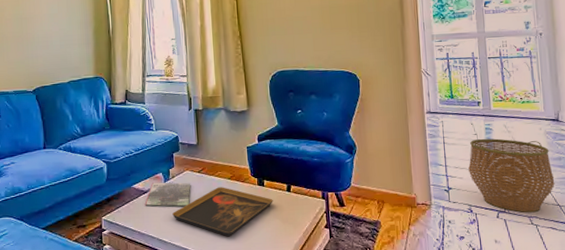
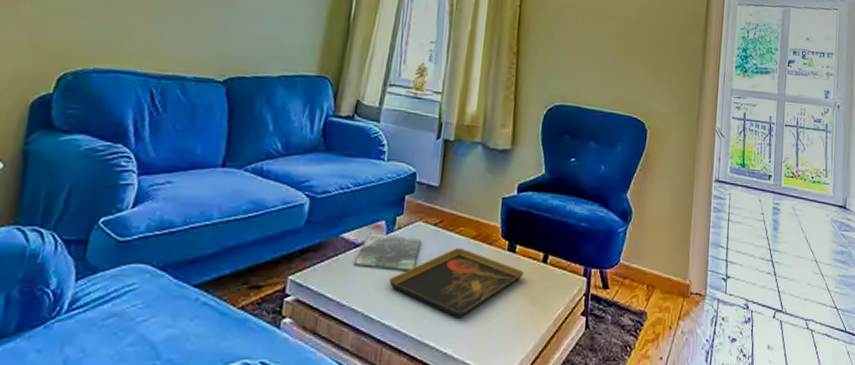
basket: present [468,138,555,213] -> none [750,220,835,315]

